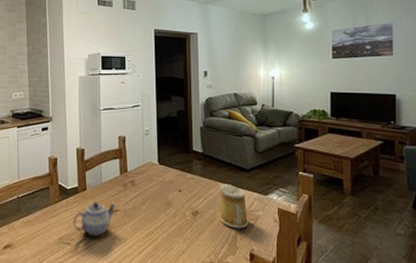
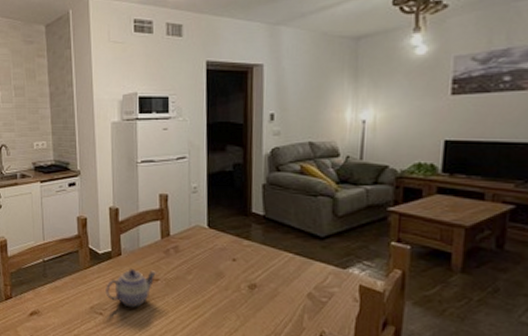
mug: present [220,184,249,229] -> none [283,253,321,307]

